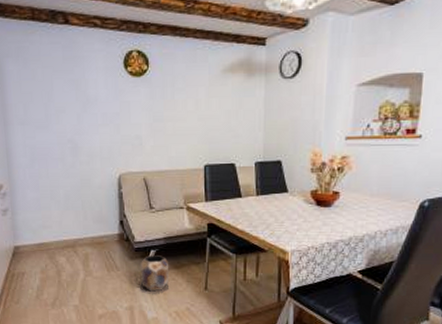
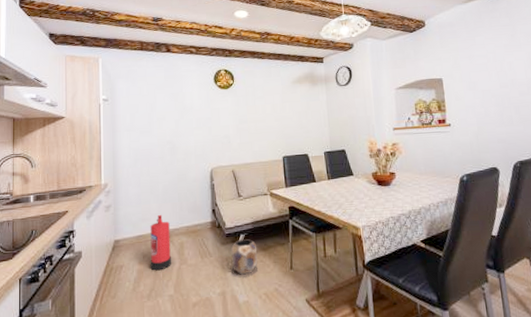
fire extinguisher: none [52,222,77,280] -> present [150,214,172,271]

